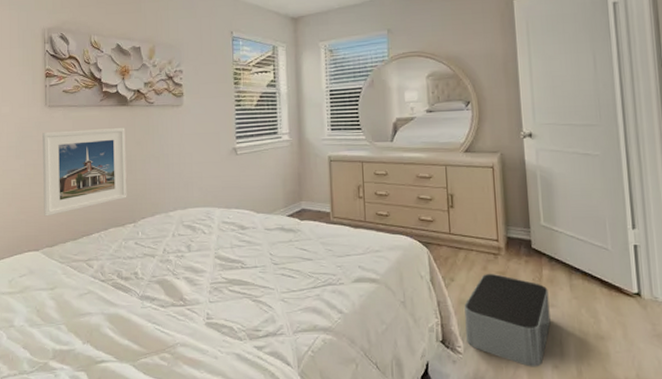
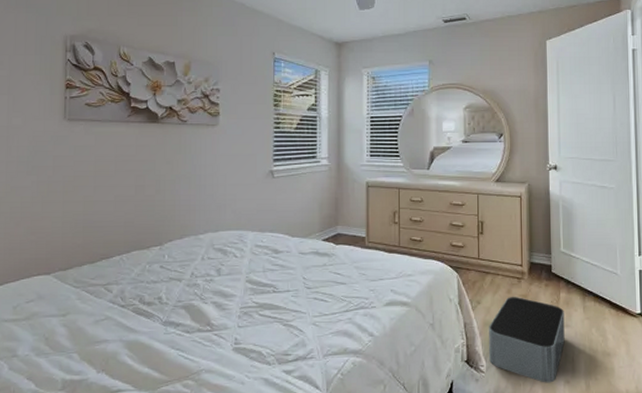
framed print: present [42,128,127,217] -> none [58,146,155,238]

